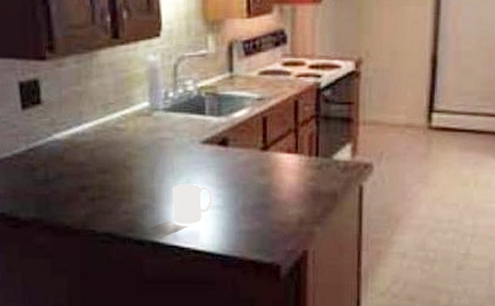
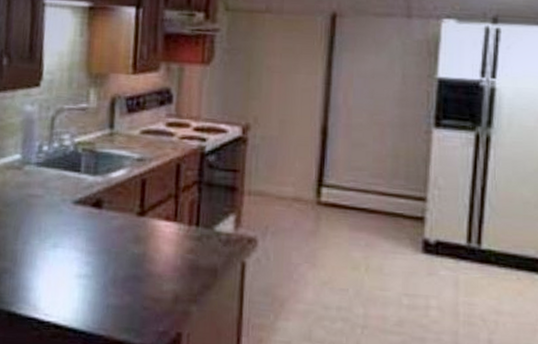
mug: present [172,184,213,225] -> none [35,248,82,295]

